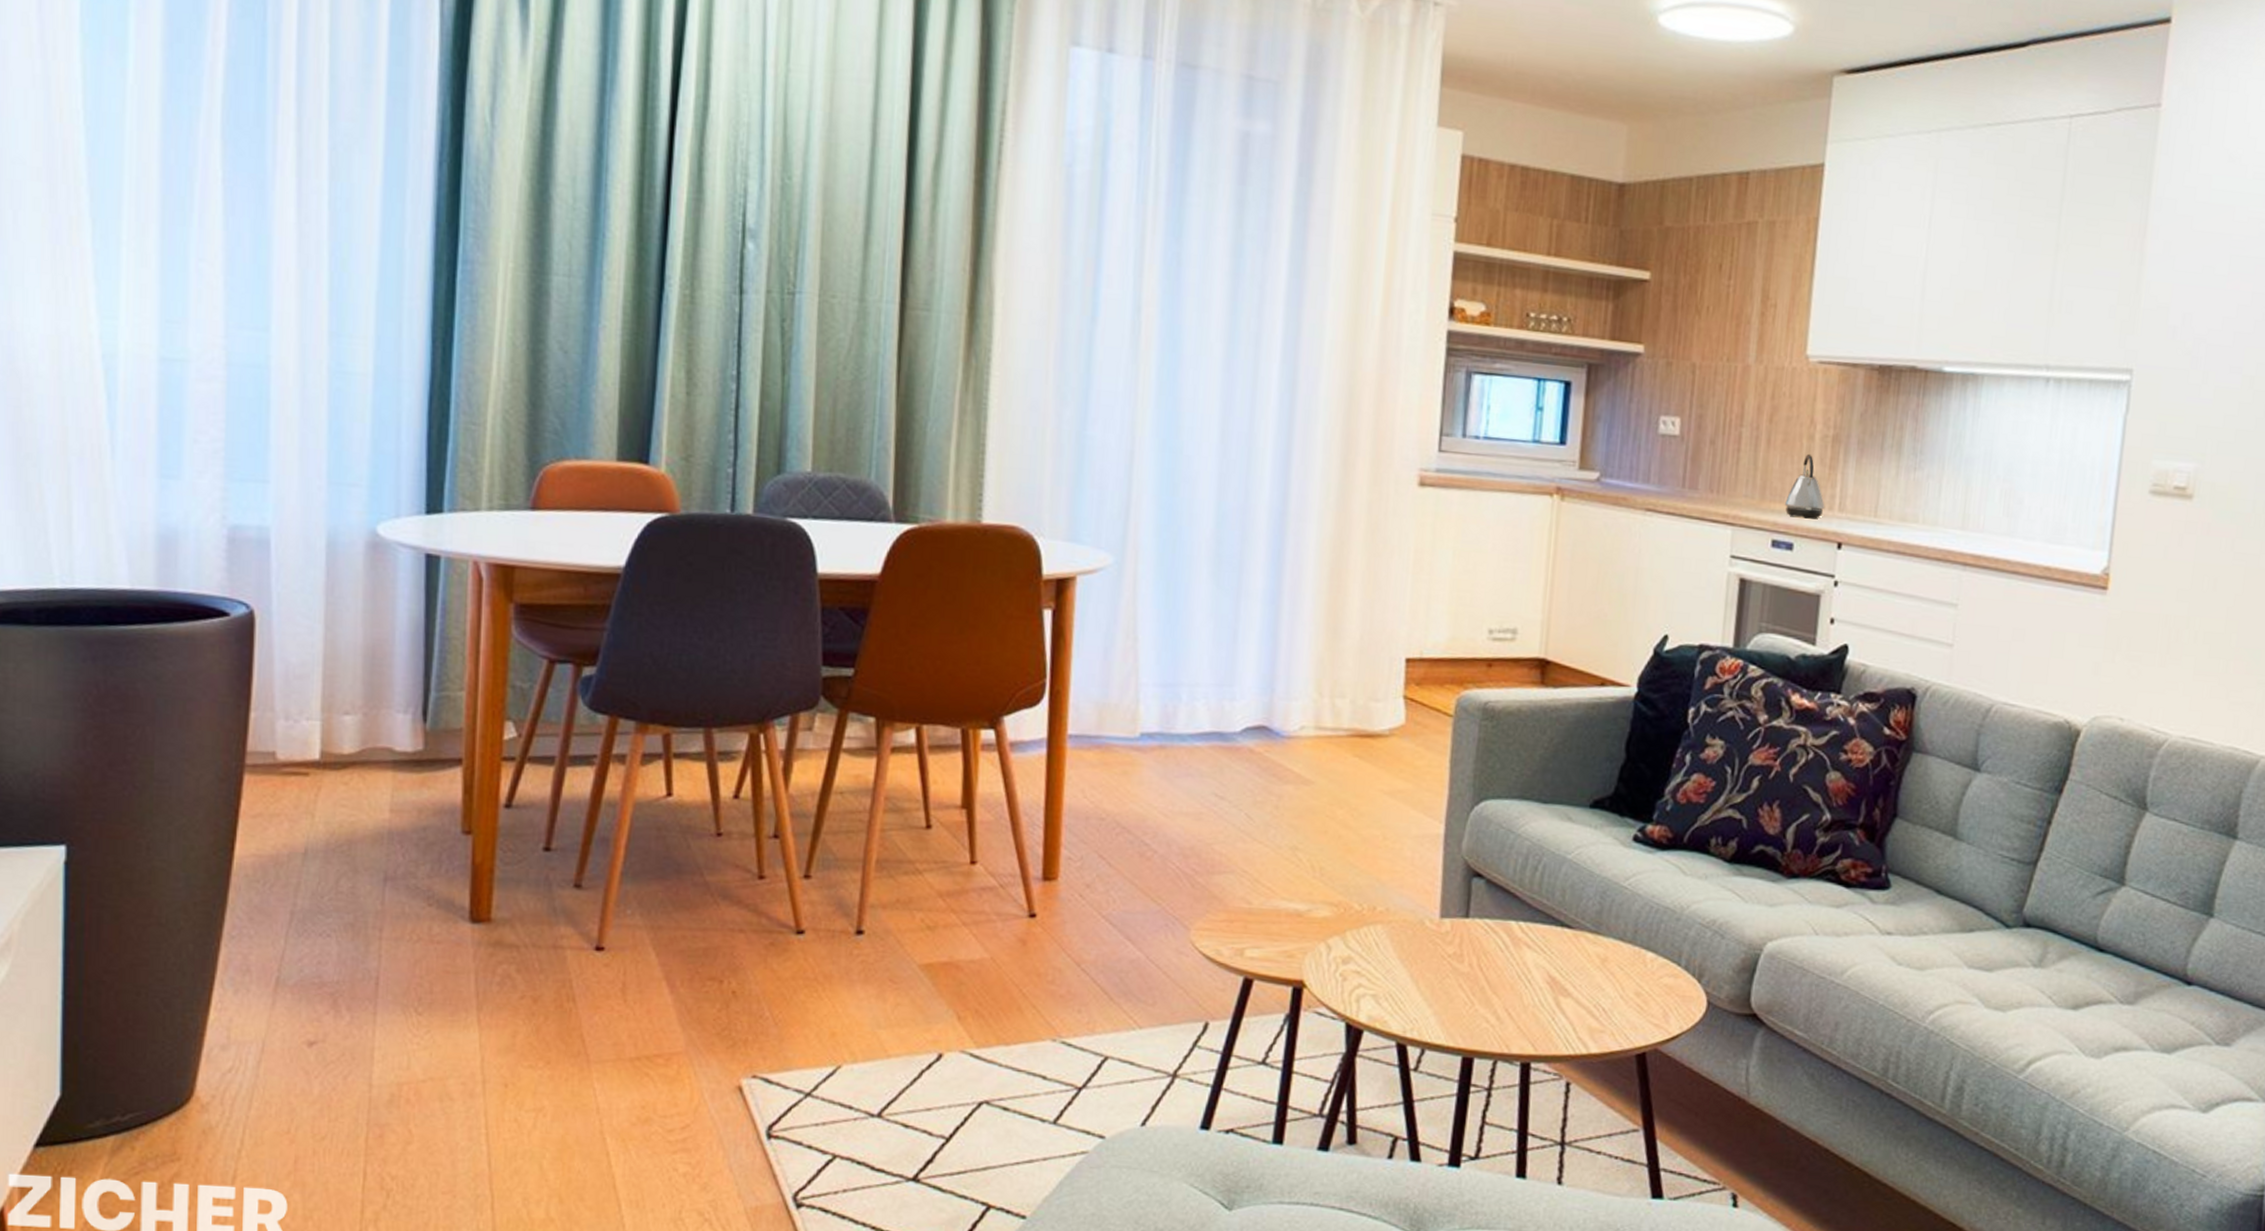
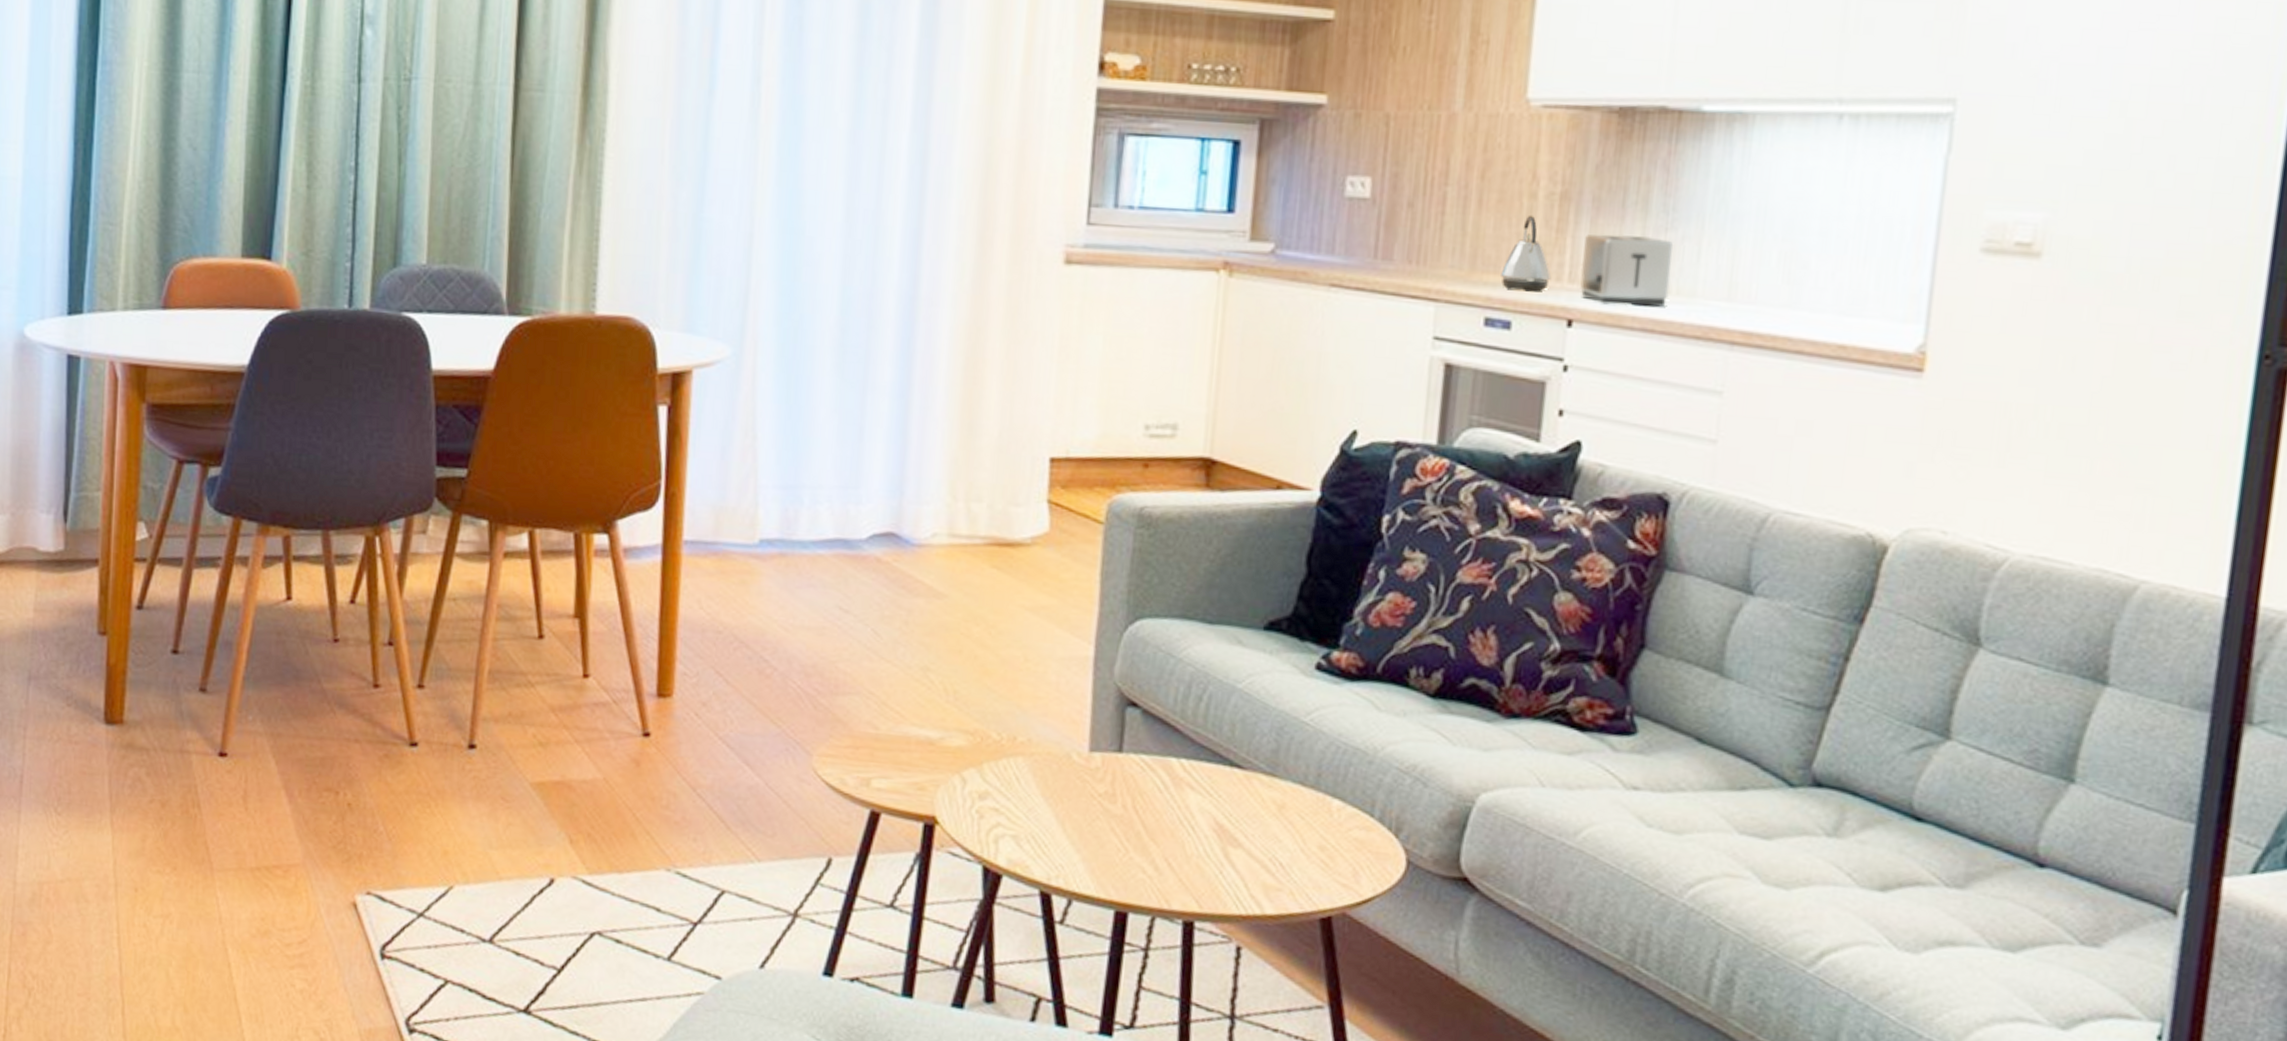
toaster: none [1848,471,1921,533] -> present [1580,234,1674,306]

